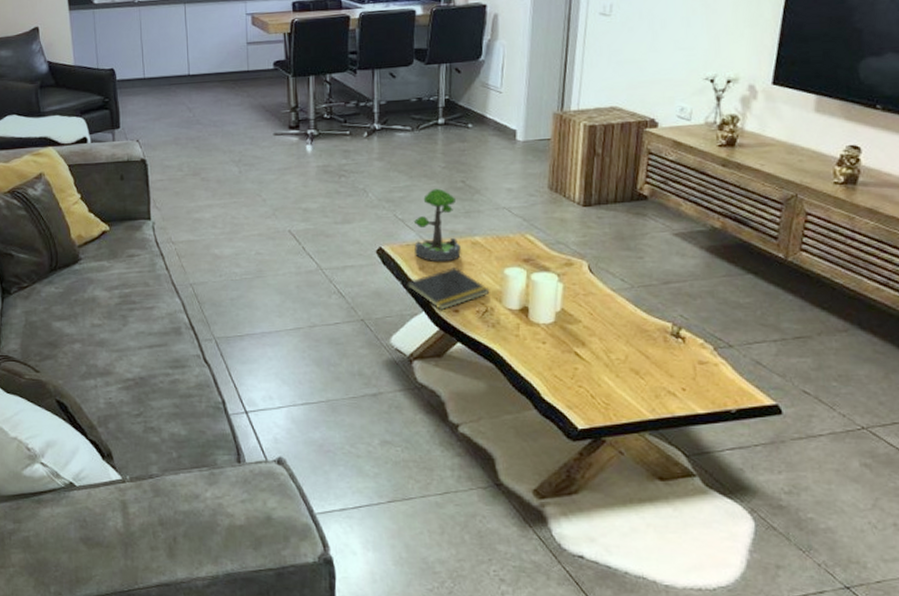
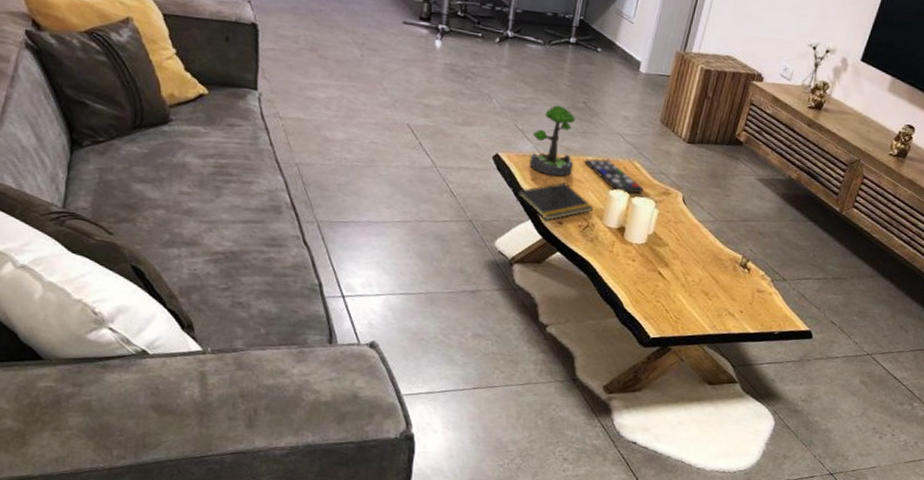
remote control: none [473,237,542,270] -> present [585,159,644,193]

